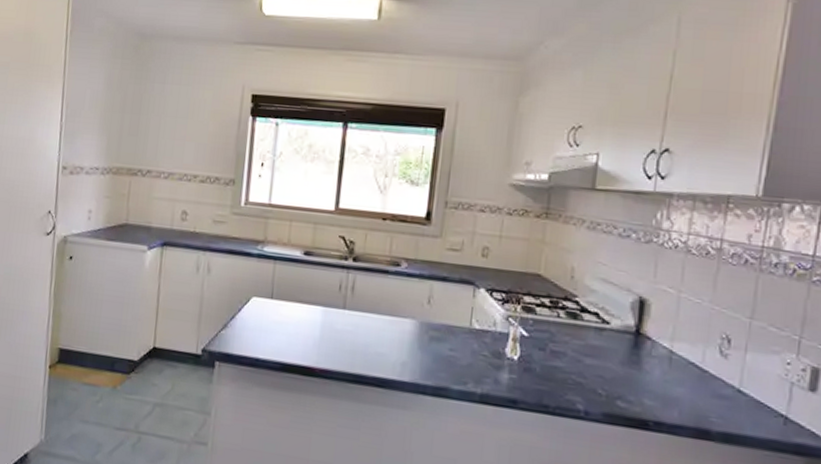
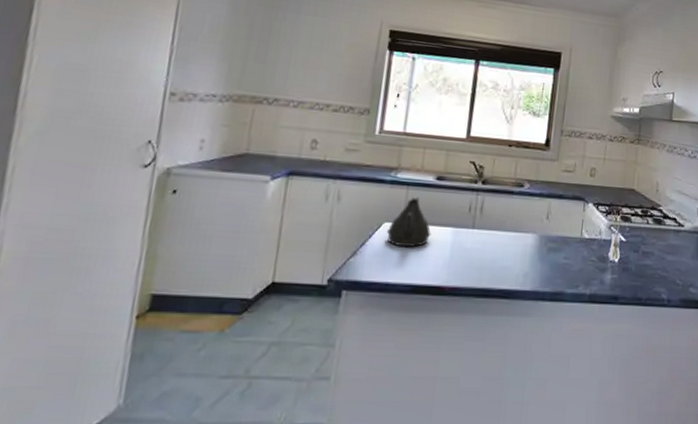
teapot: none [255,271,300,325] -> present [386,196,432,248]

